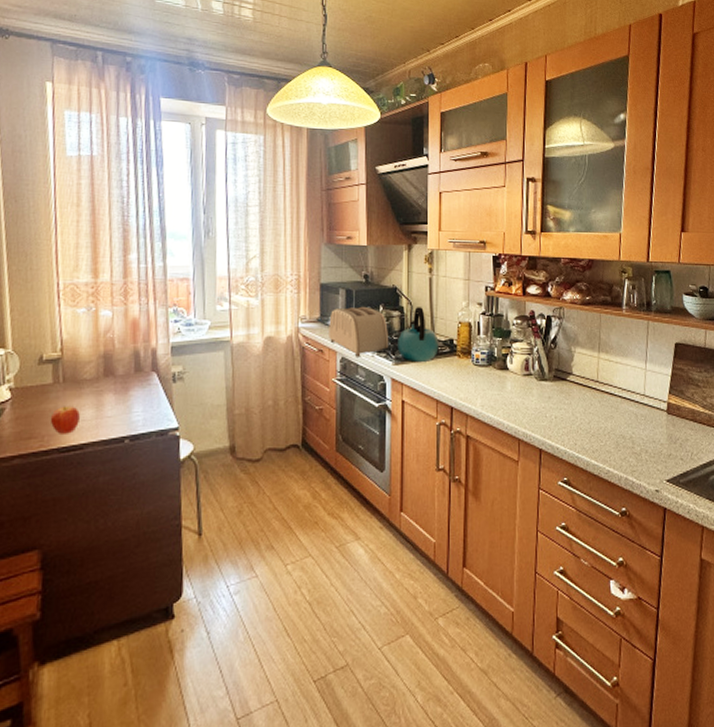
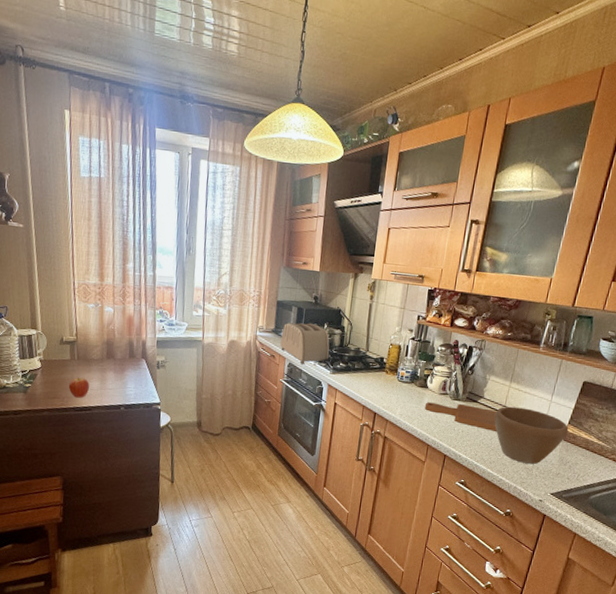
kettle: present [398,307,439,363] -> none [336,328,371,374]
cutting board: none [508,385,593,413] -> present [424,402,497,431]
bowl: none [587,381,671,447] -> present [494,406,569,464]

